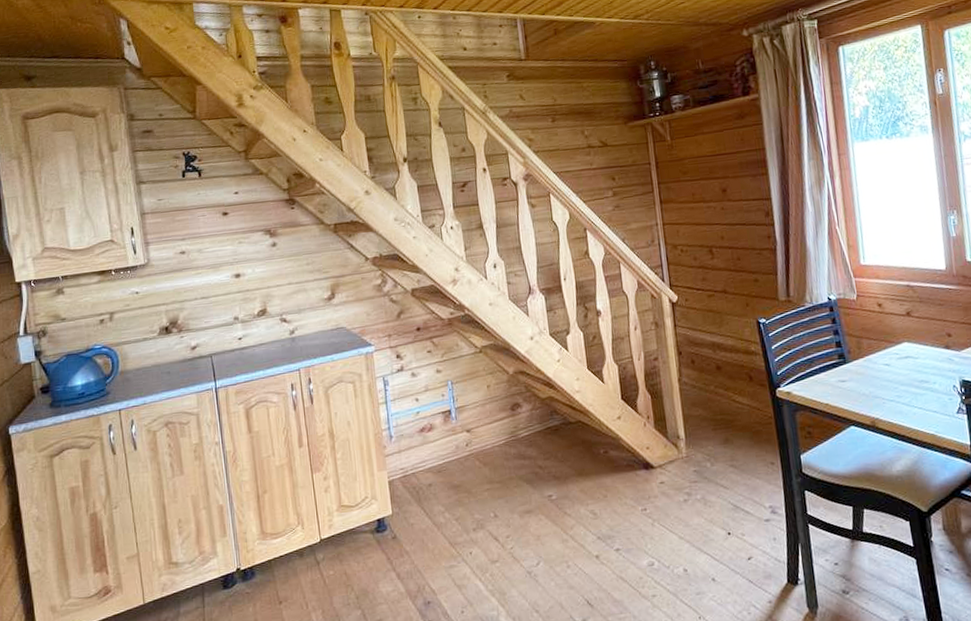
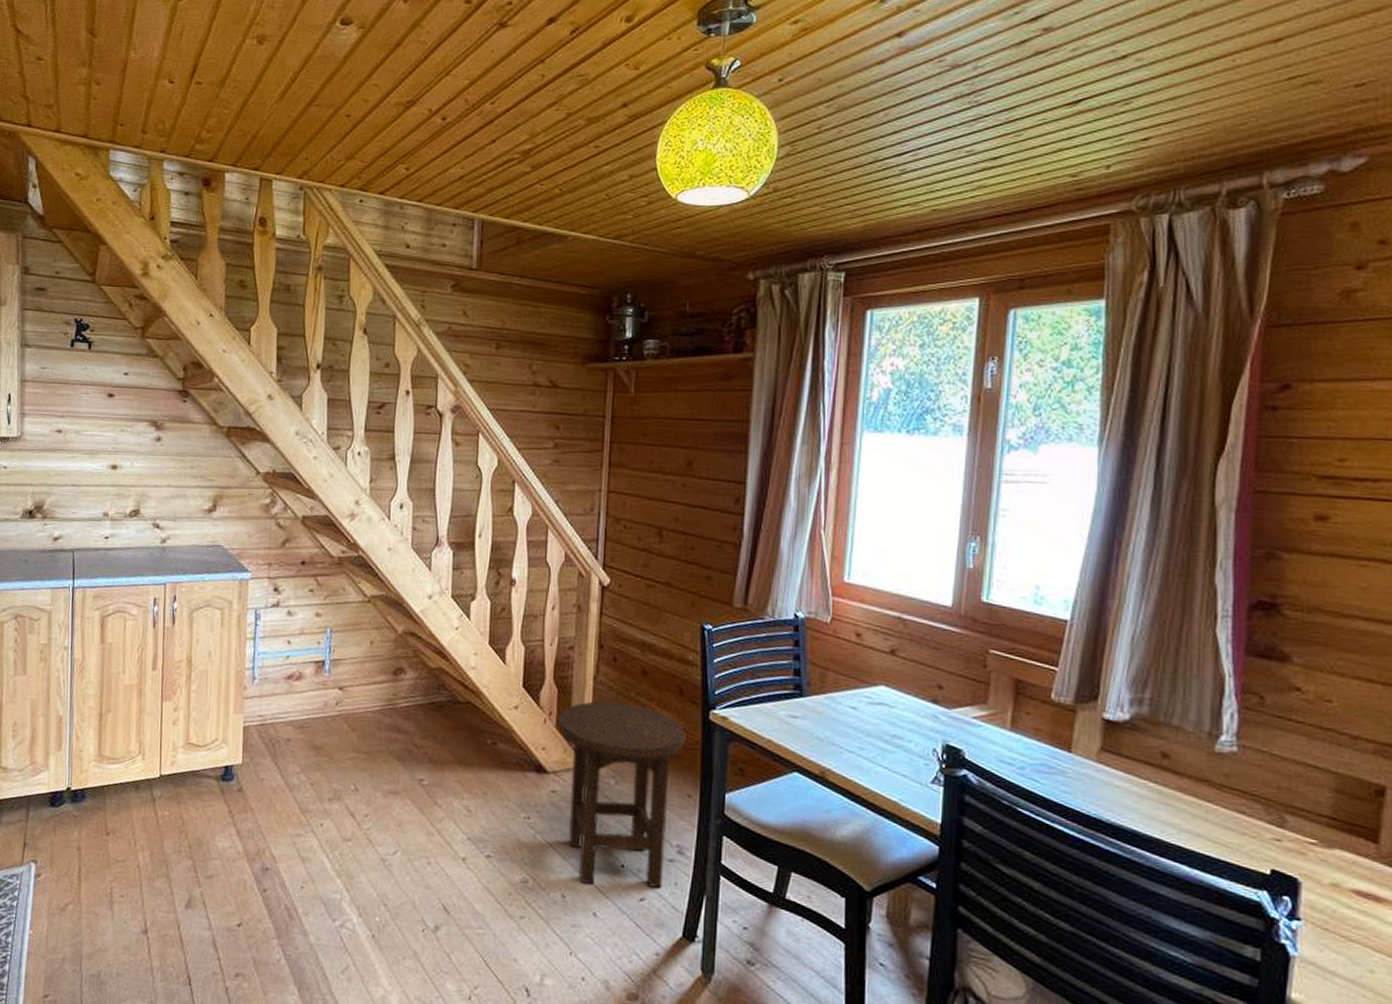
stool: none [655,396,764,556] -> present [557,701,686,888]

